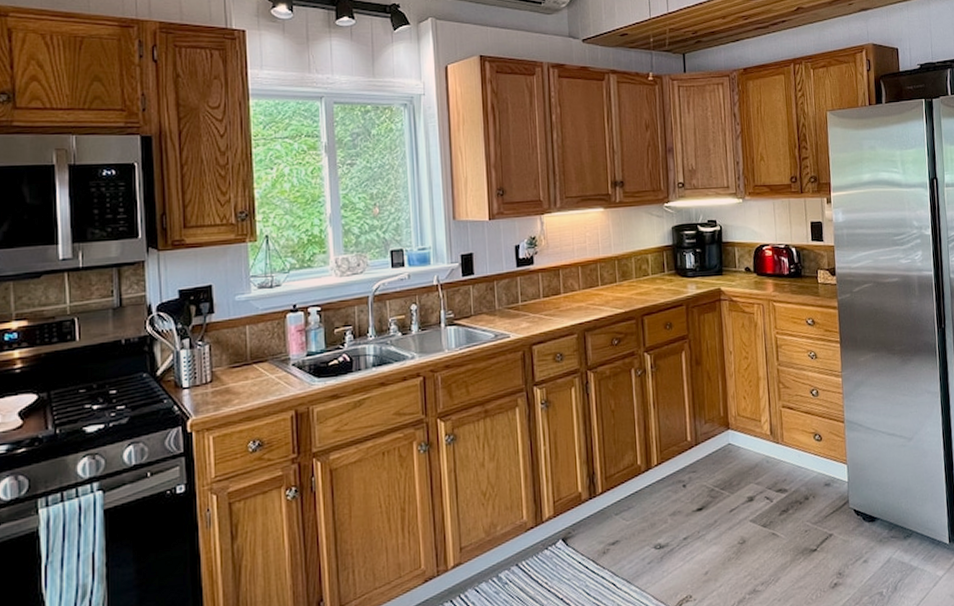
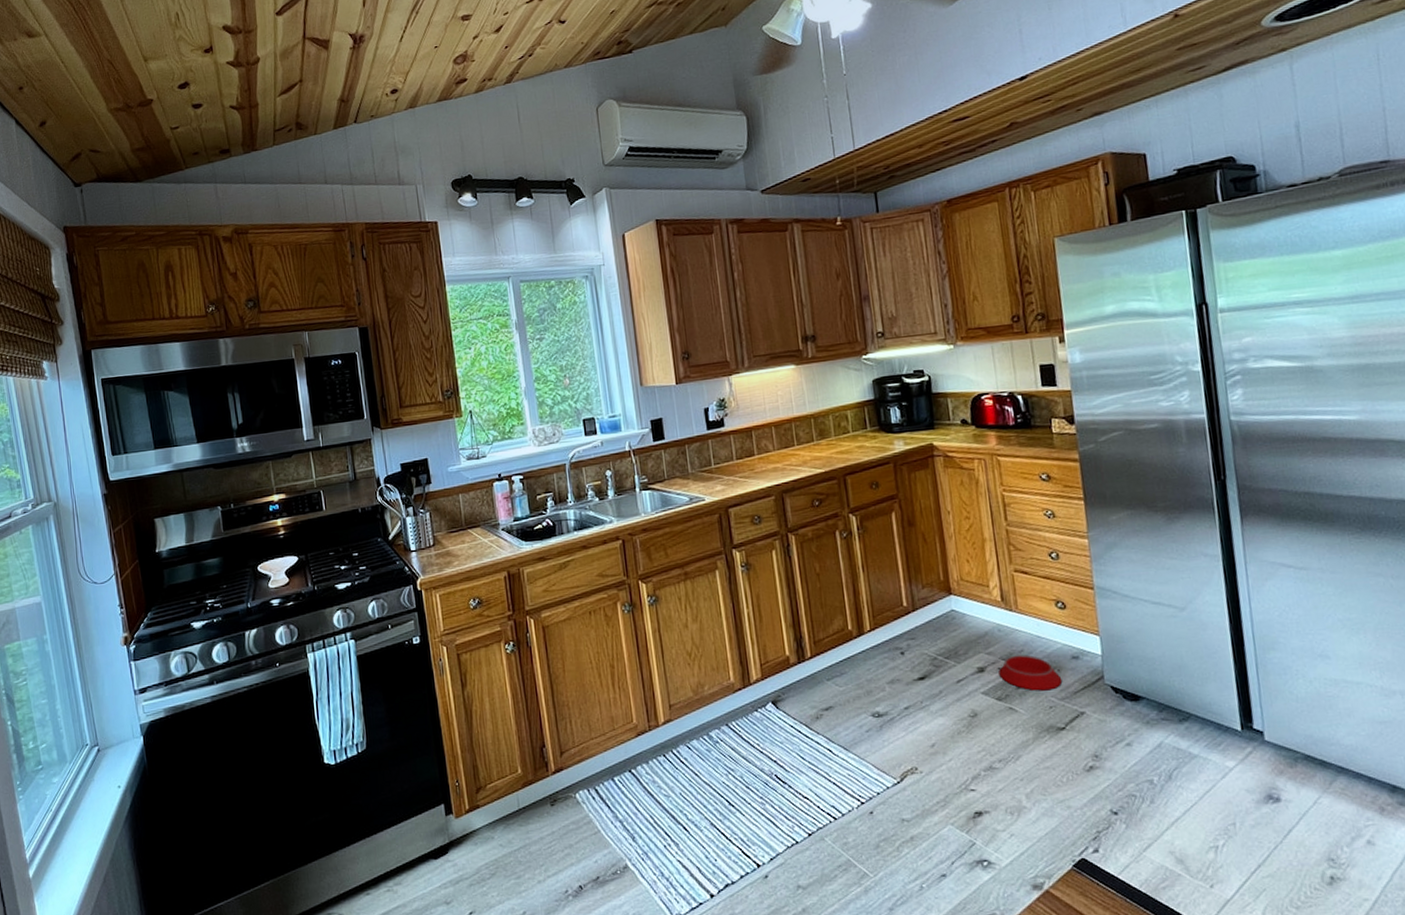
pet bowl: none [765,483,816,517] -> present [998,654,1063,691]

